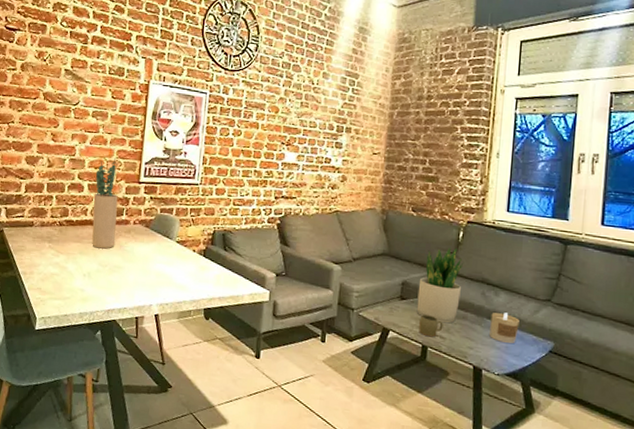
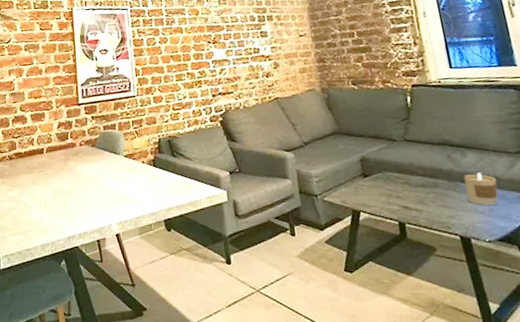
vase: present [92,157,118,249] -> none [36,84,66,176]
planter: present [416,247,463,324] -> none [378,114,427,195]
mug: present [419,314,443,337] -> none [388,188,416,212]

